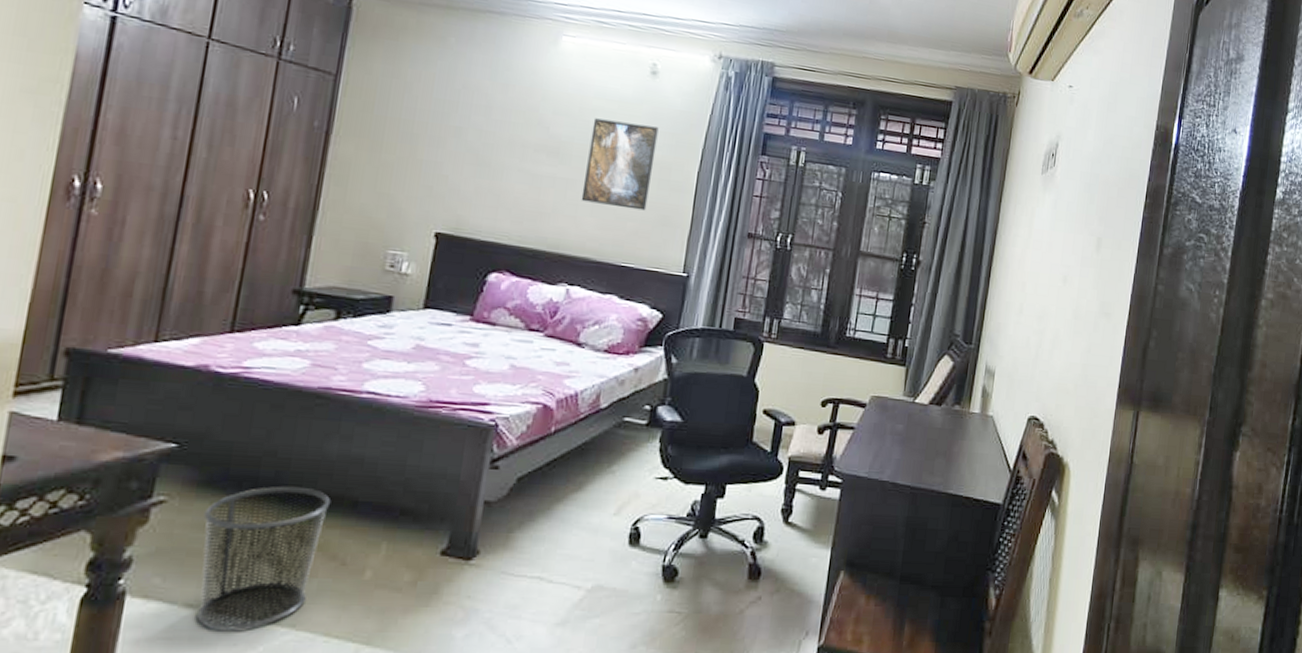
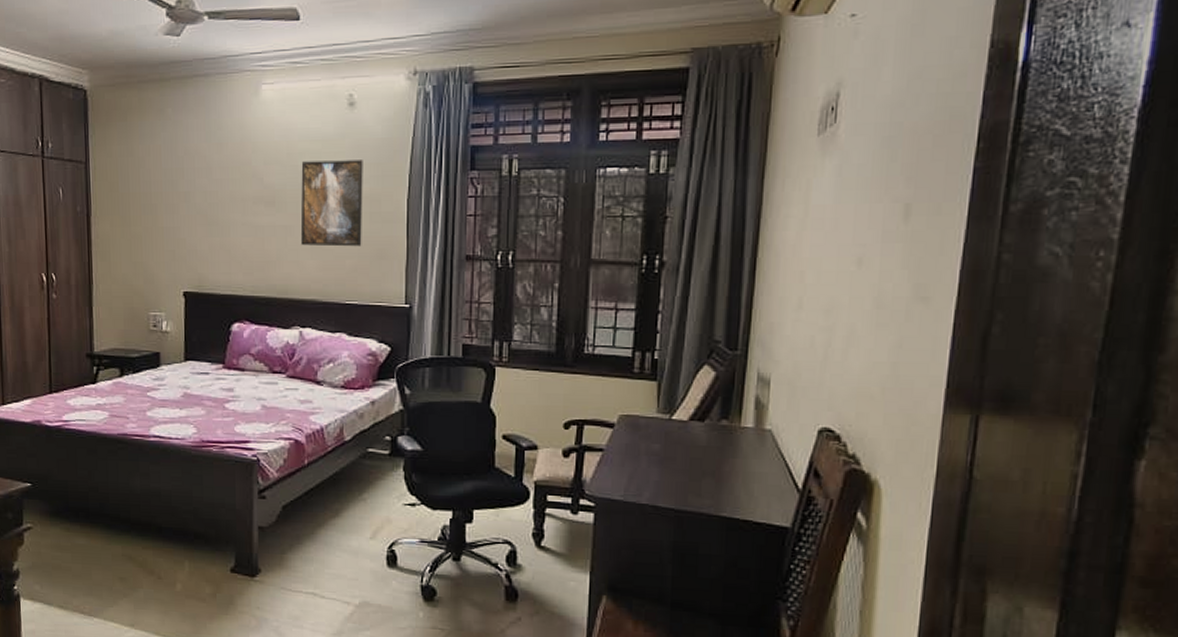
waste bin: present [197,486,331,630] -> none [58,515,143,627]

